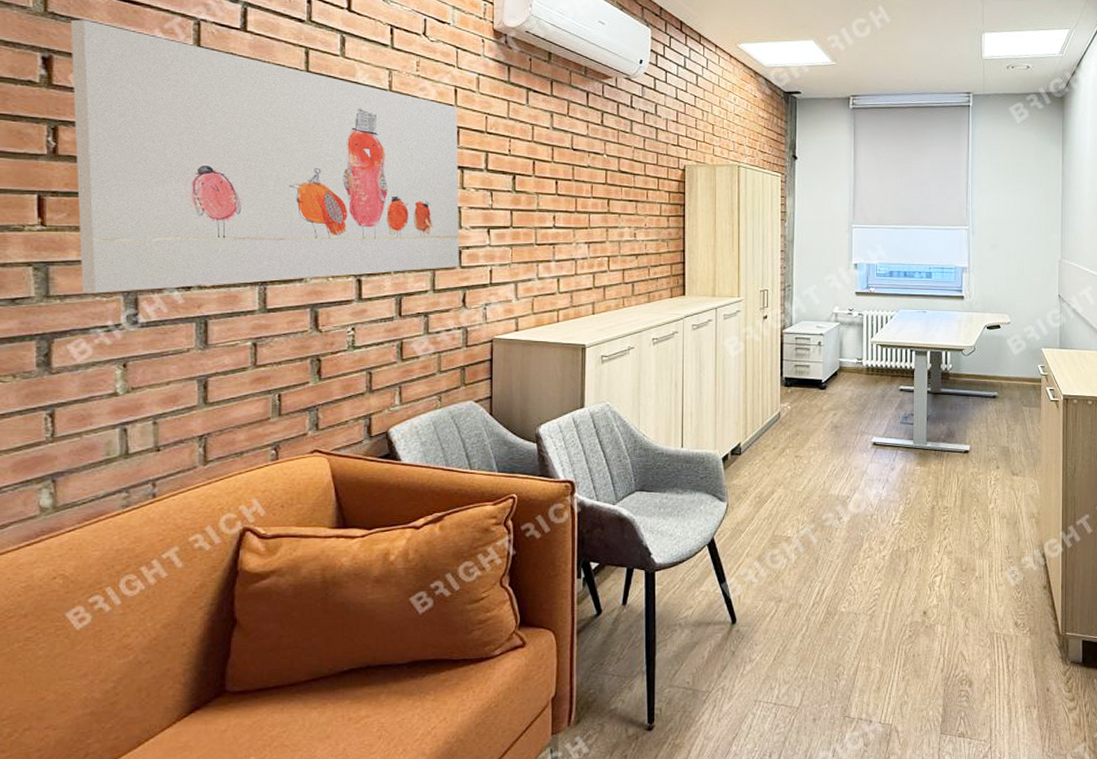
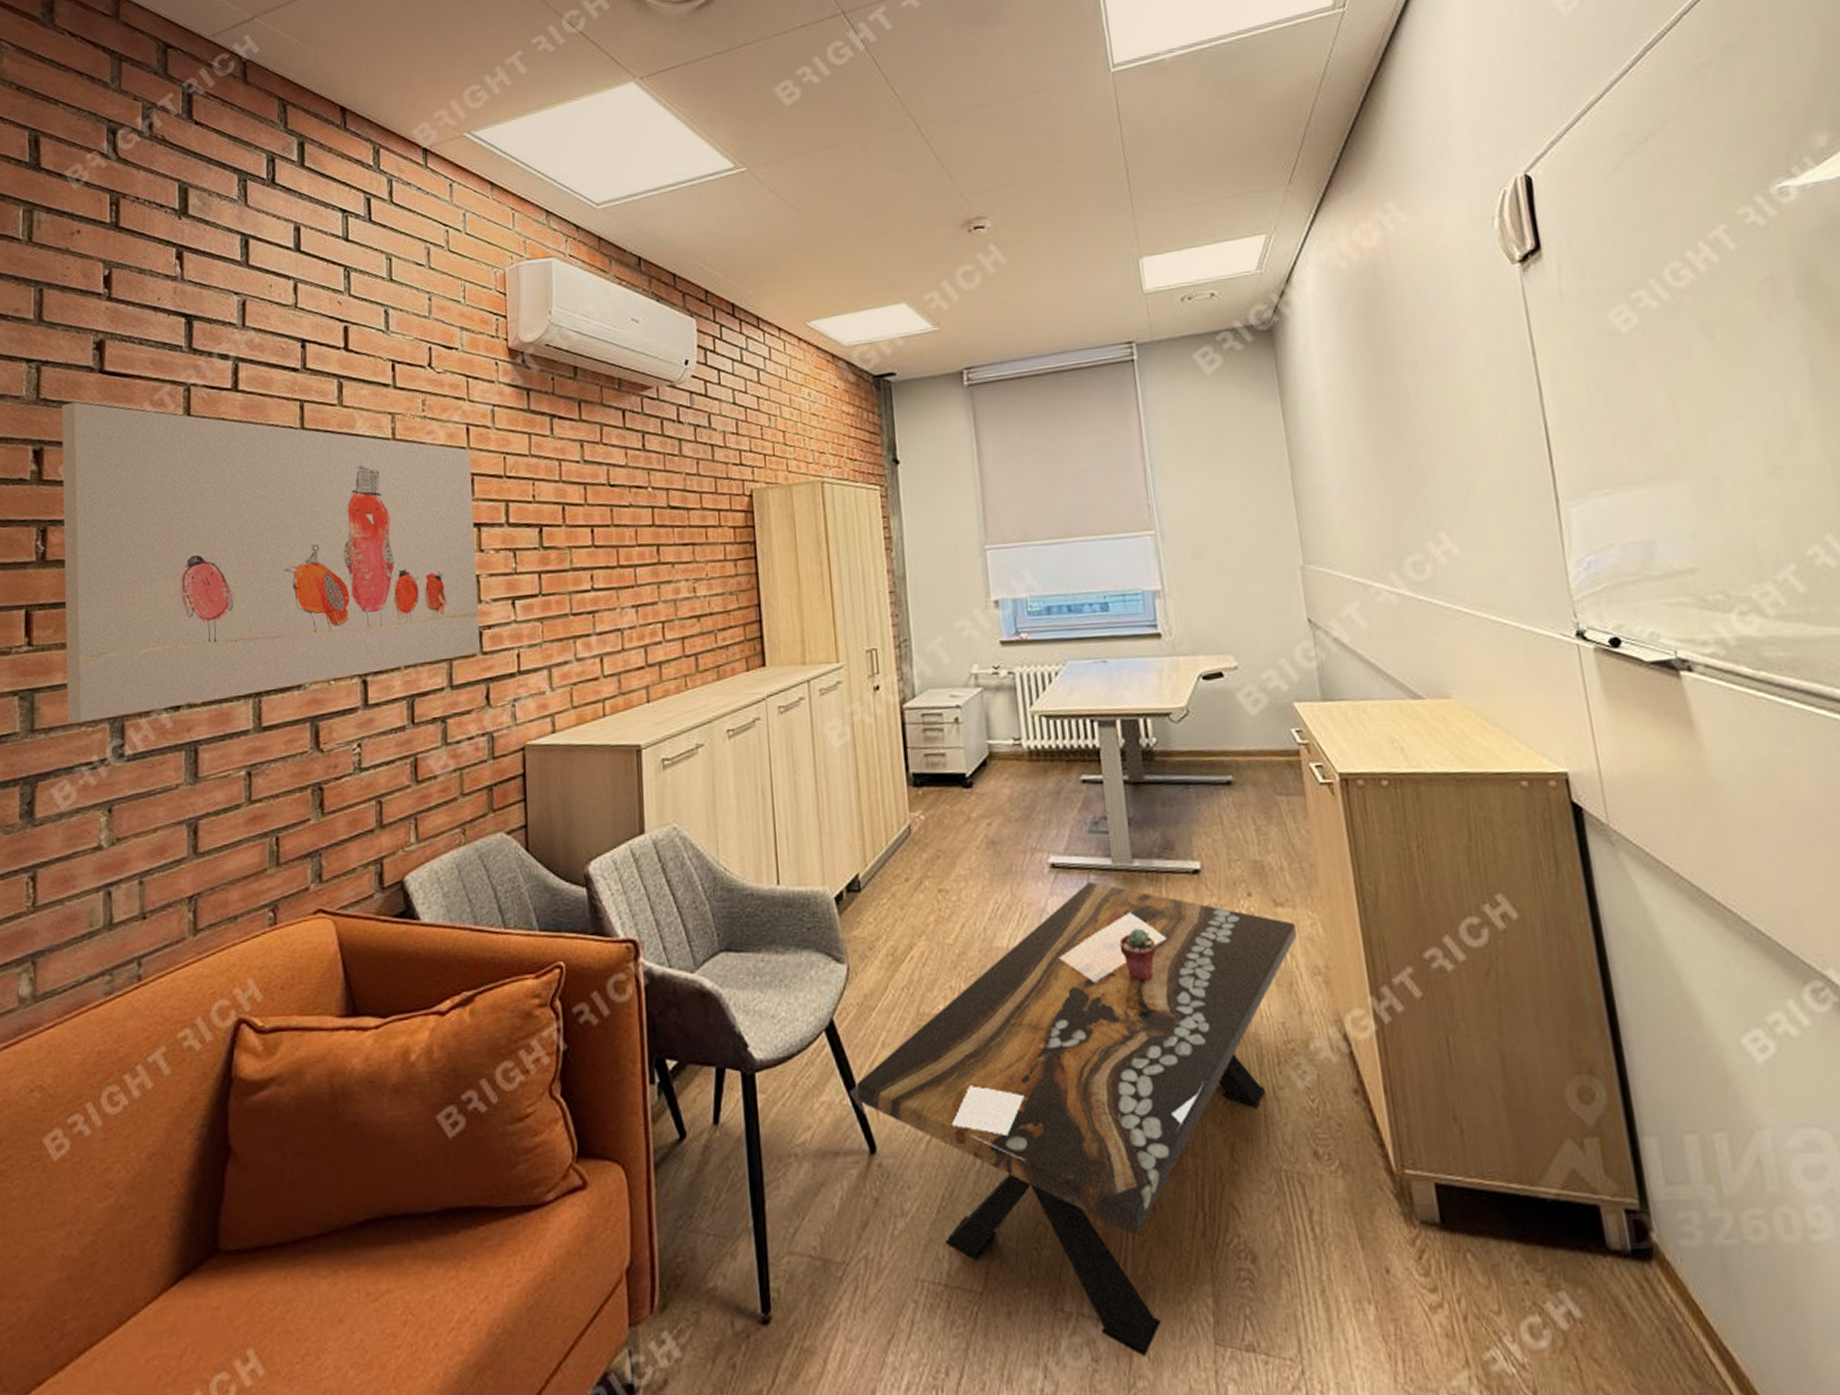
coffee table: none [726,455,1024,742] -> present [856,881,1297,1356]
potted succulent: none [912,486,935,519] -> present [1119,928,1157,982]

